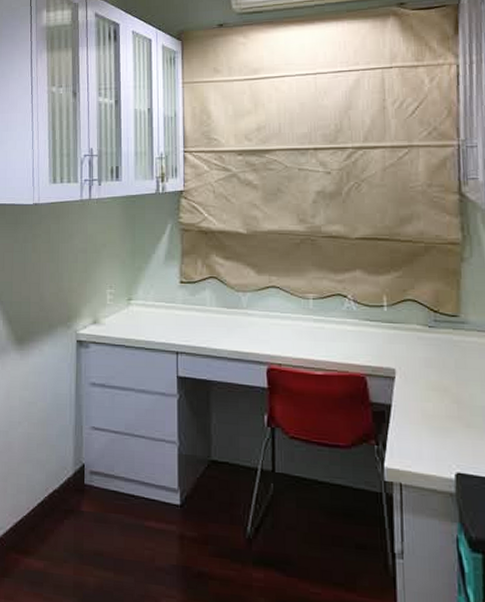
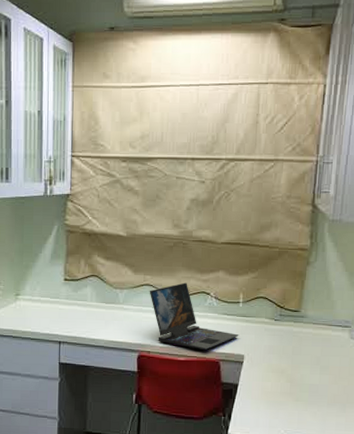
laptop: none [276,284,387,363] -> present [149,282,239,351]

